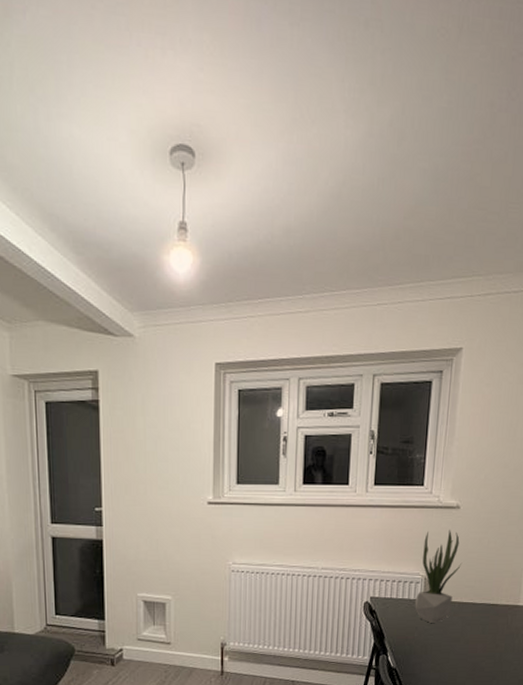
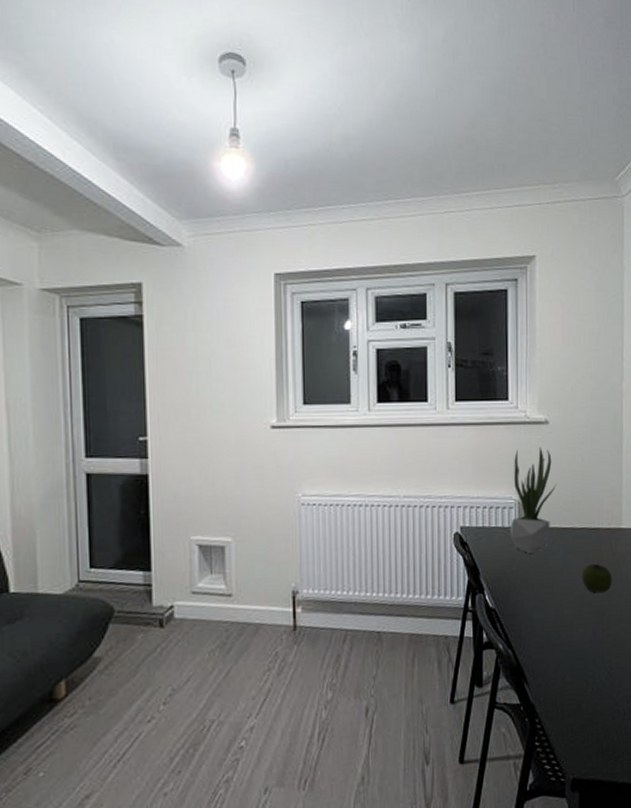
apple: none [476,635,505,661] -> present [581,563,613,594]

